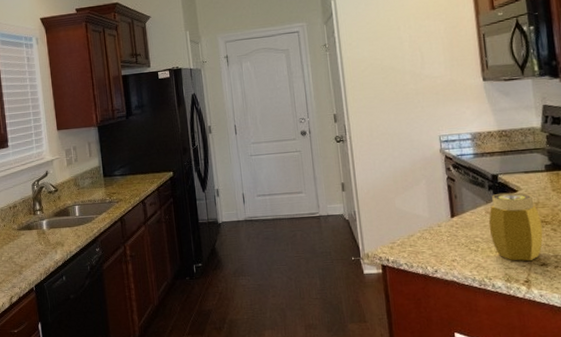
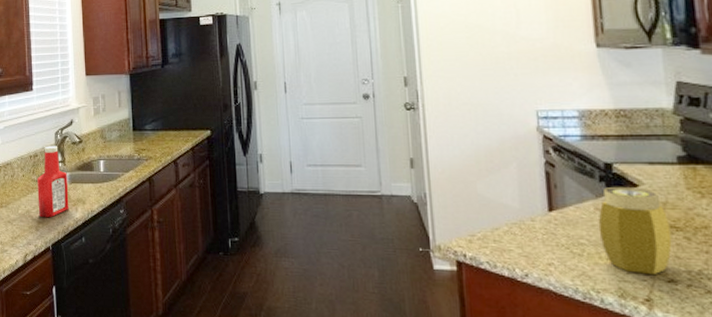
ketchup bottle: none [18,196,49,262] -> present [37,146,69,218]

